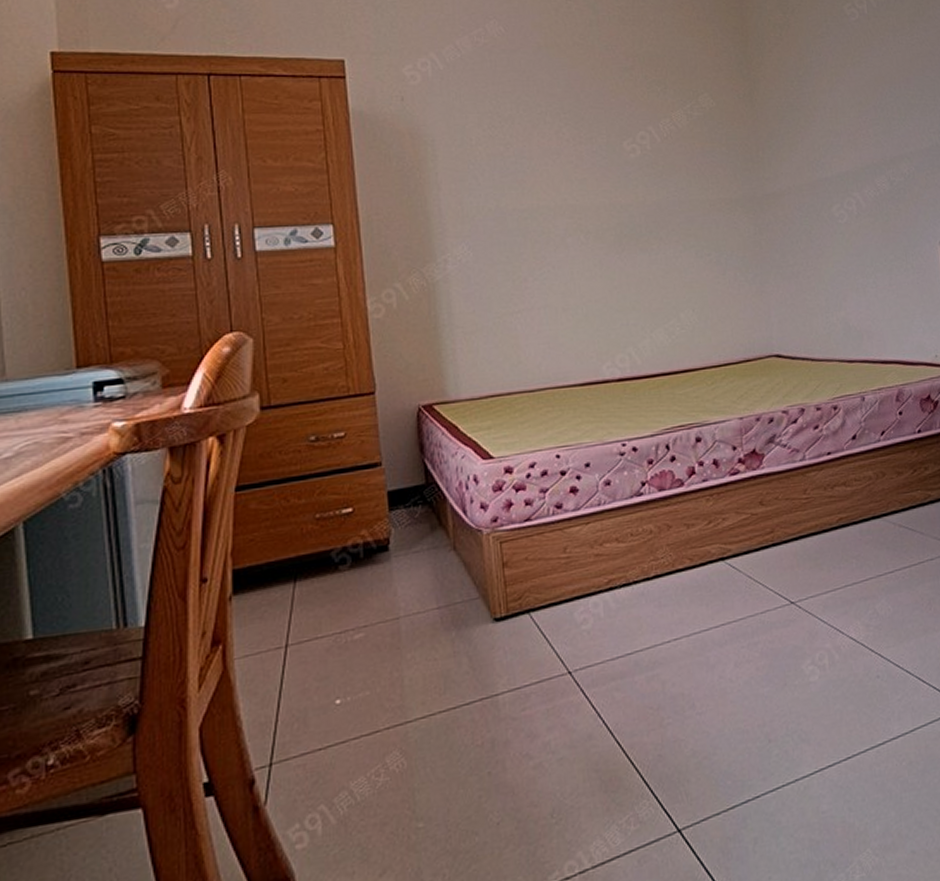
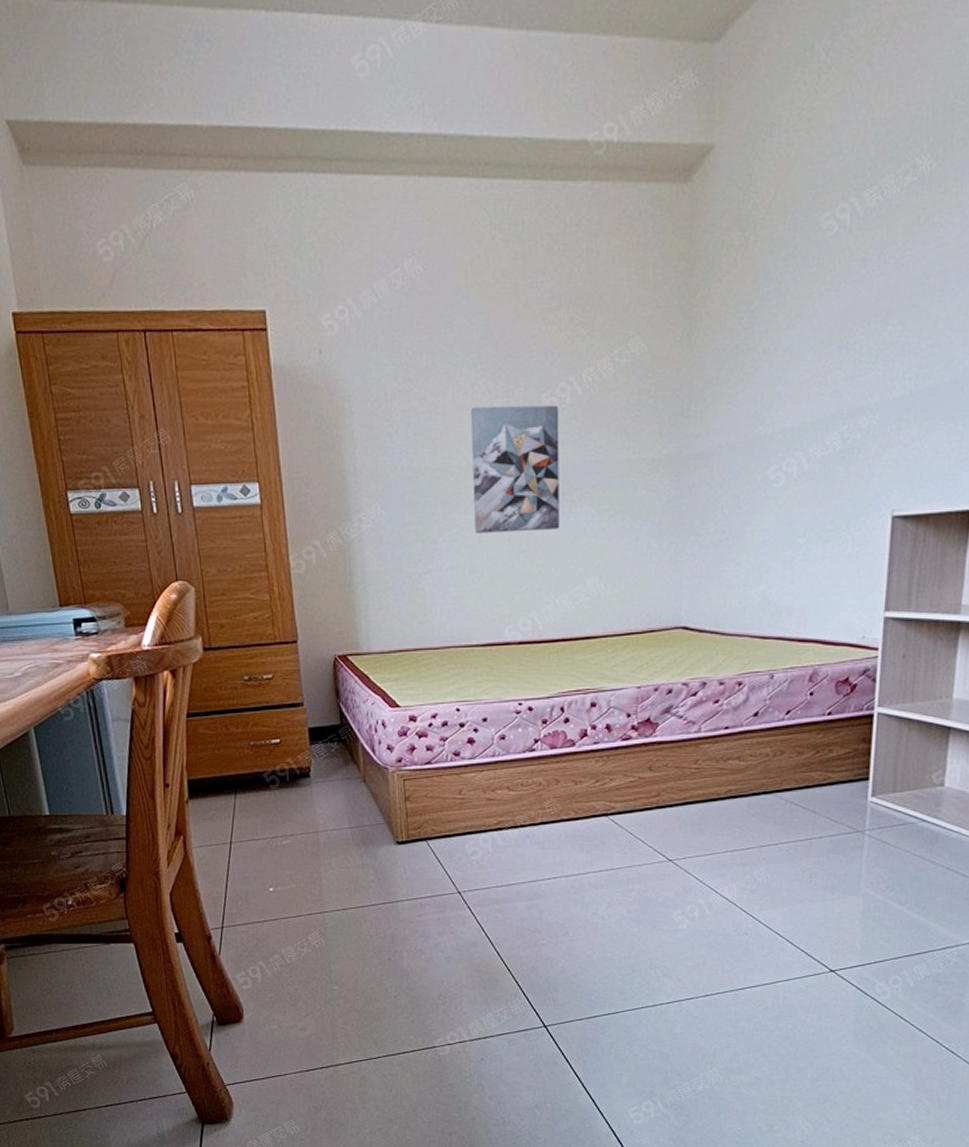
wall art: none [556,151,651,271] -> present [470,405,560,533]

